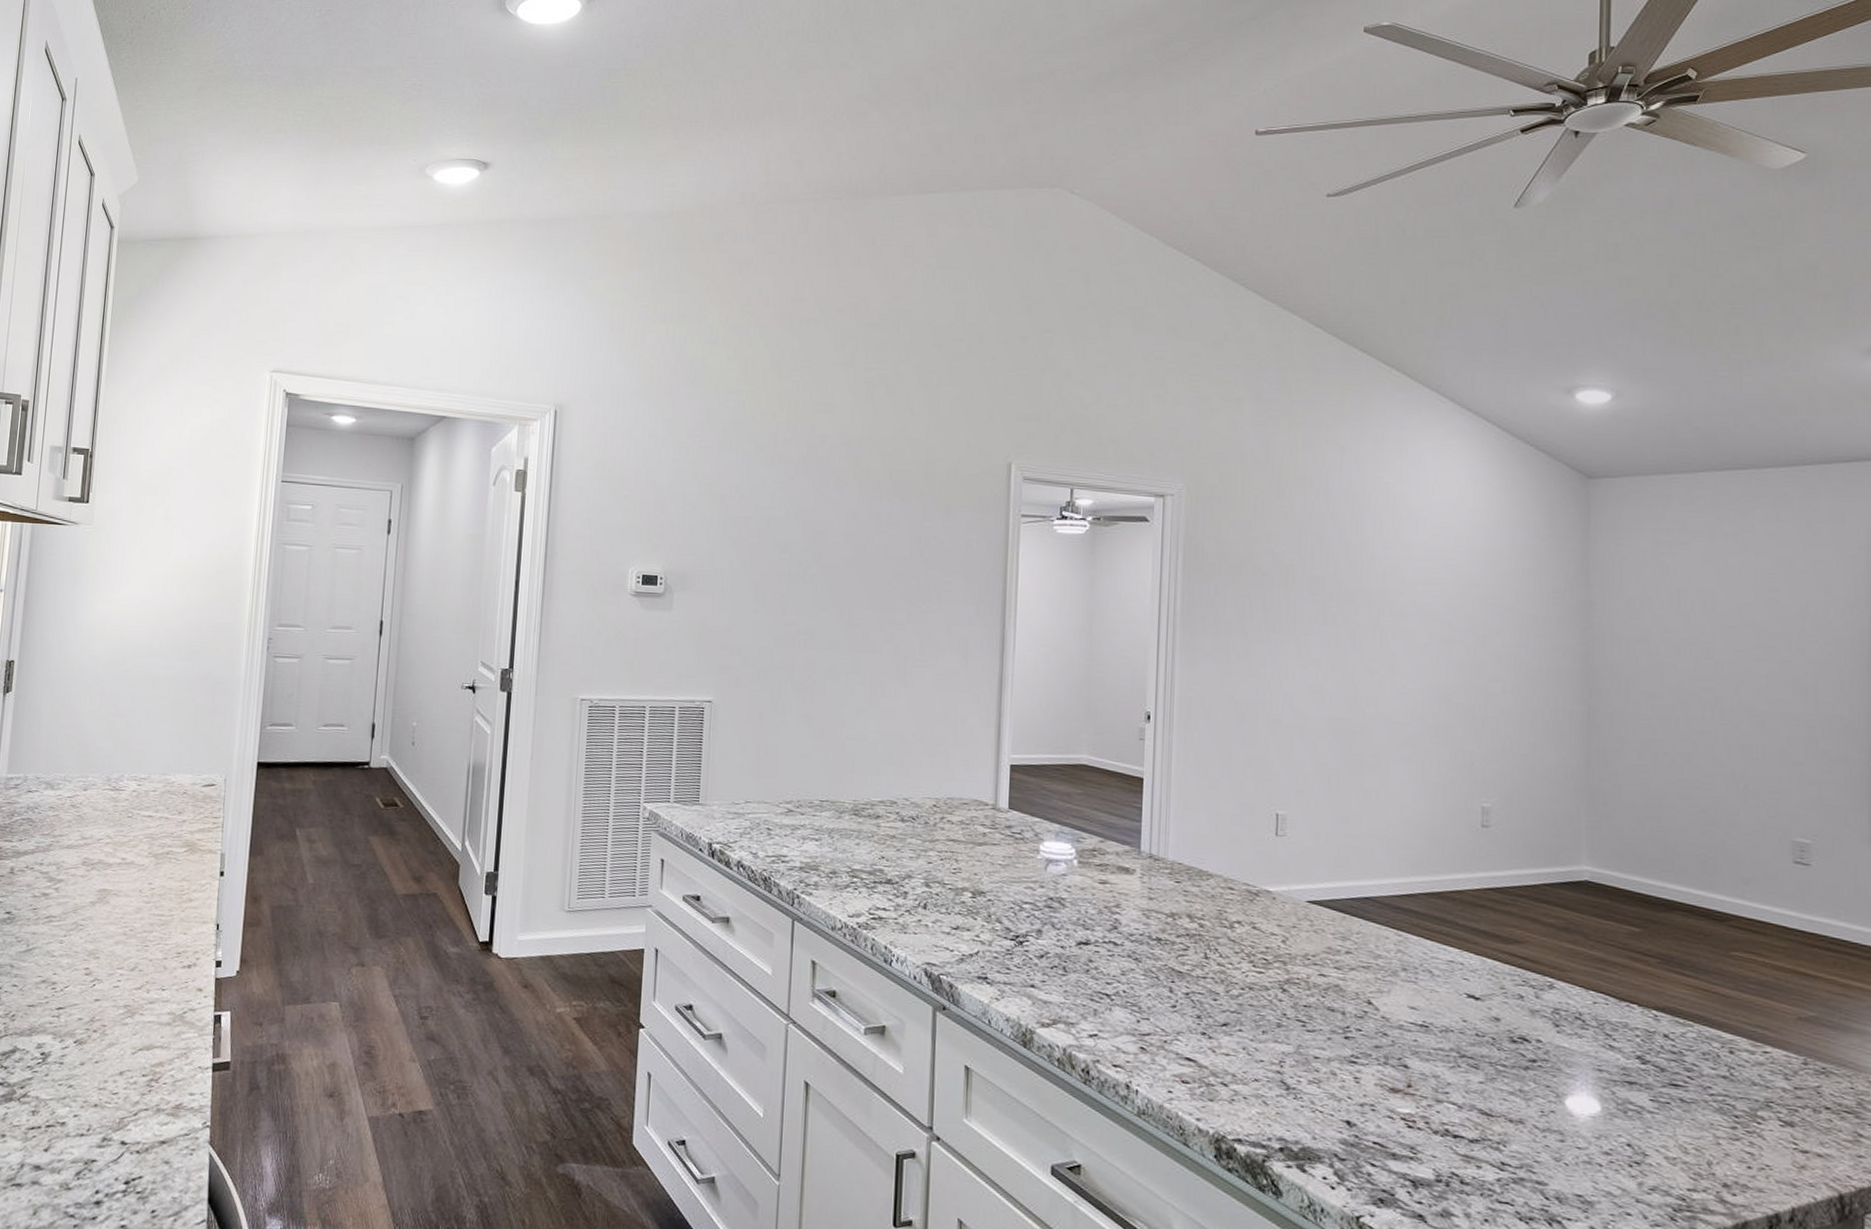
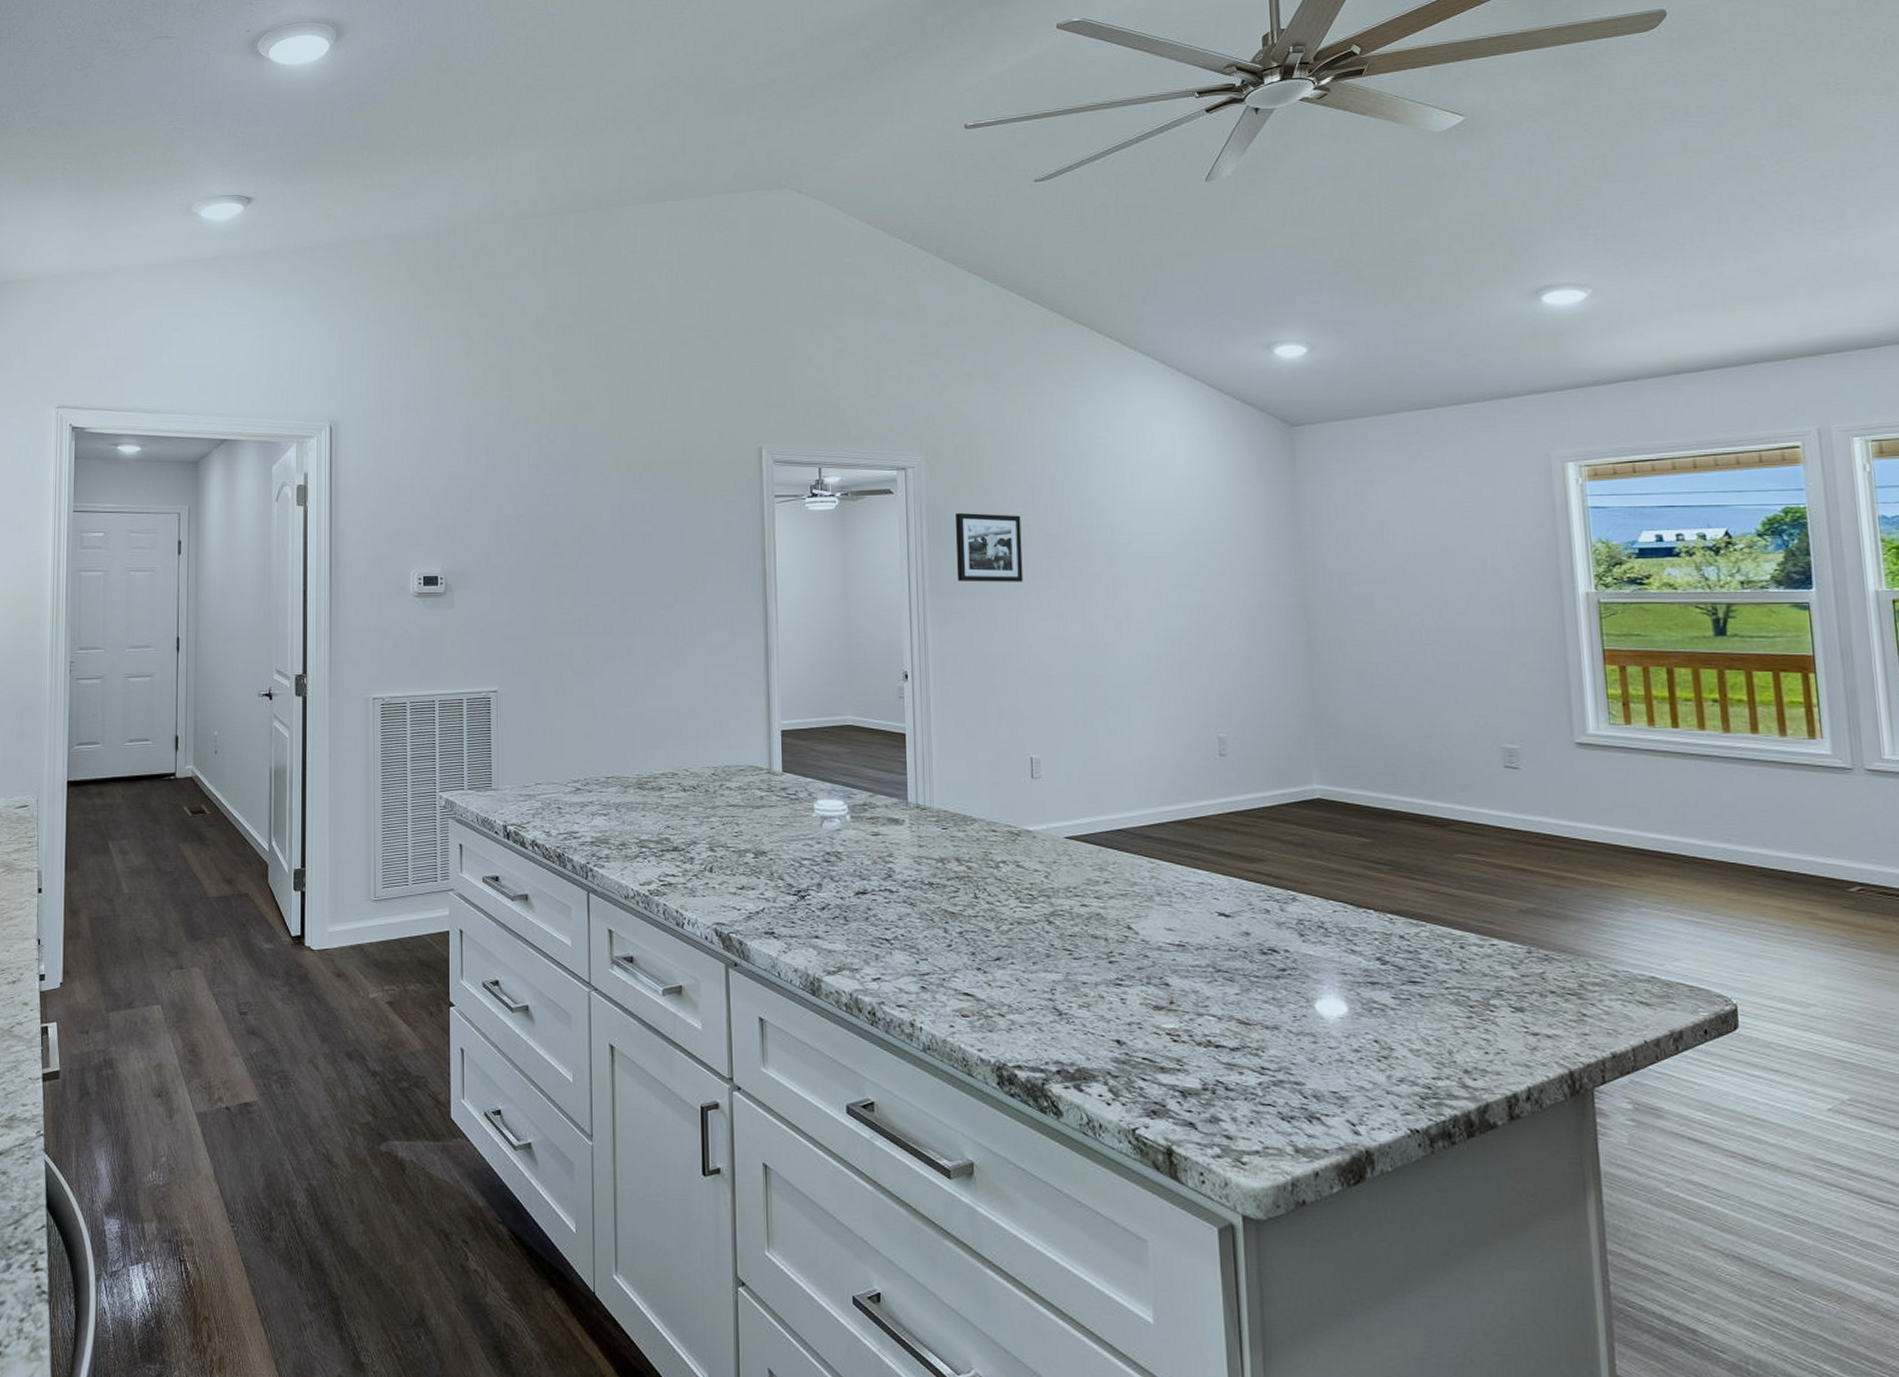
picture frame: none [1211,547,1285,626] -> present [955,513,1023,582]

